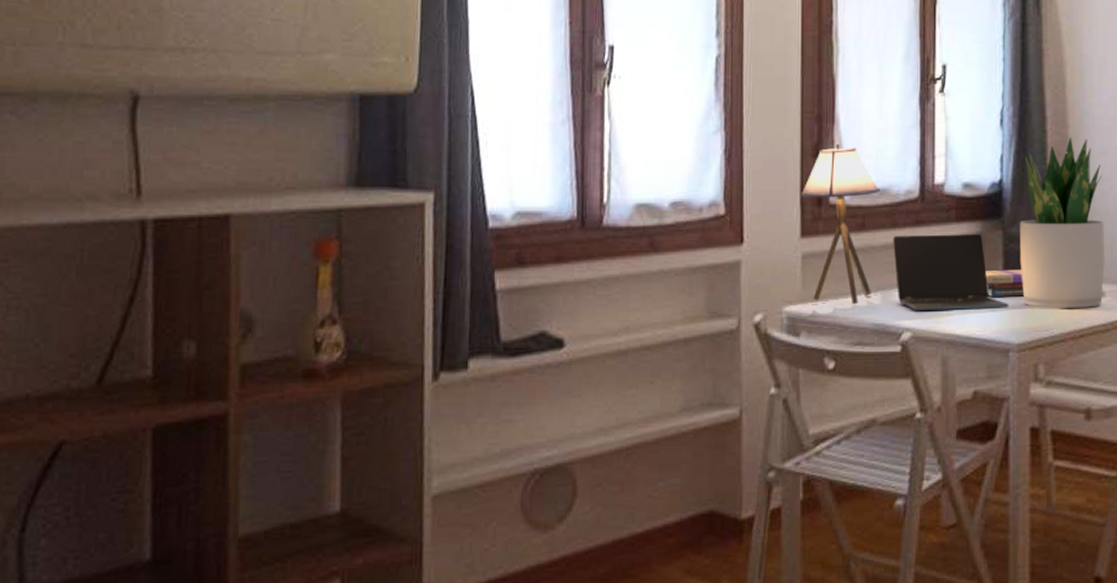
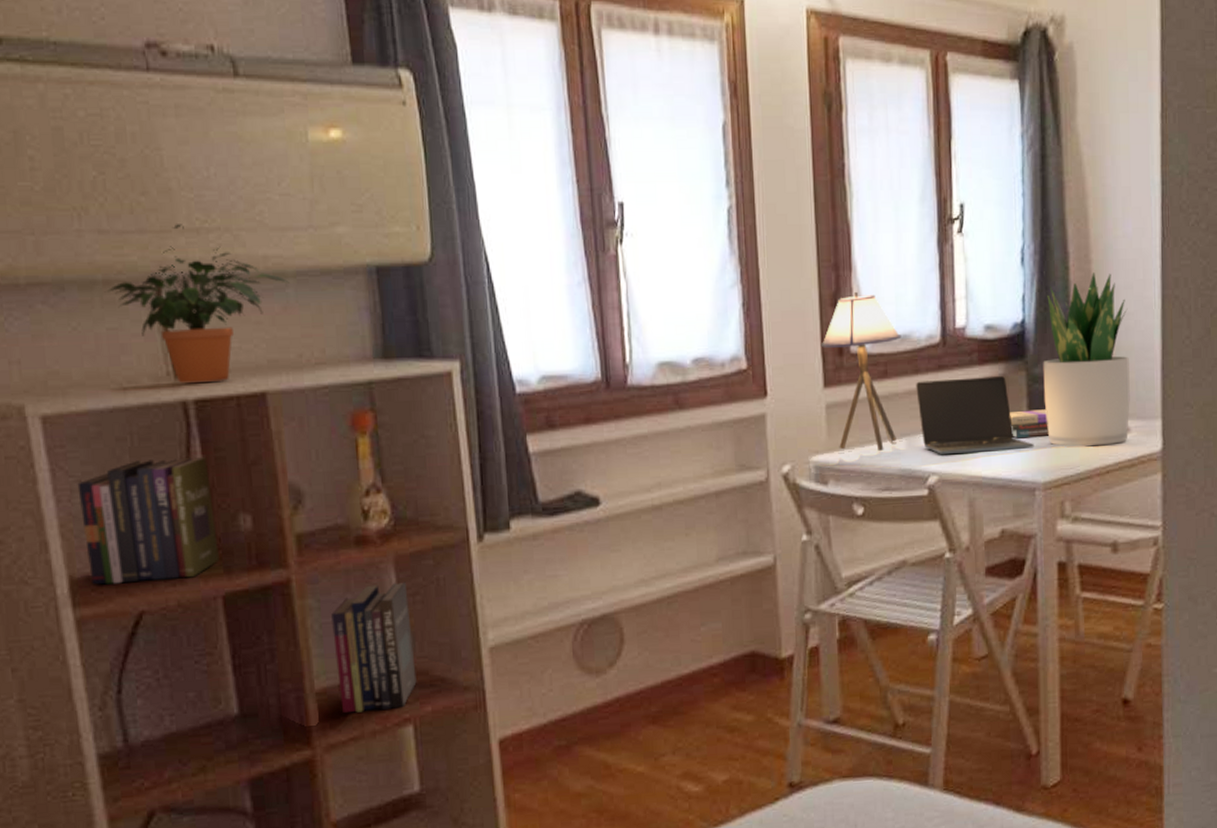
books: none [13,279,158,410] -> present [77,457,219,585]
potted plant: none [77,42,270,203] -> present [104,224,290,384]
books: none [264,420,352,564] -> present [331,581,417,714]

